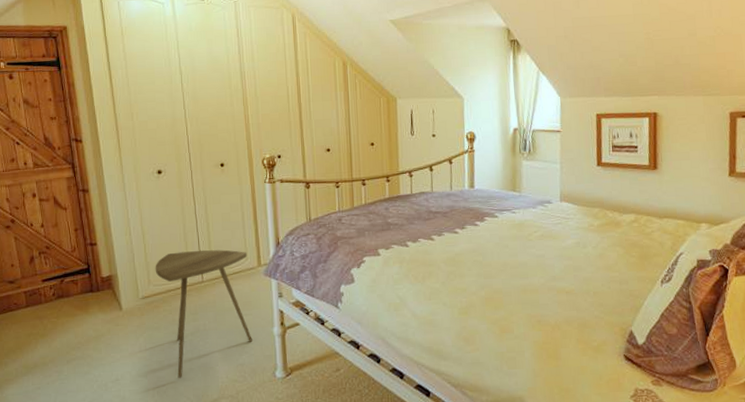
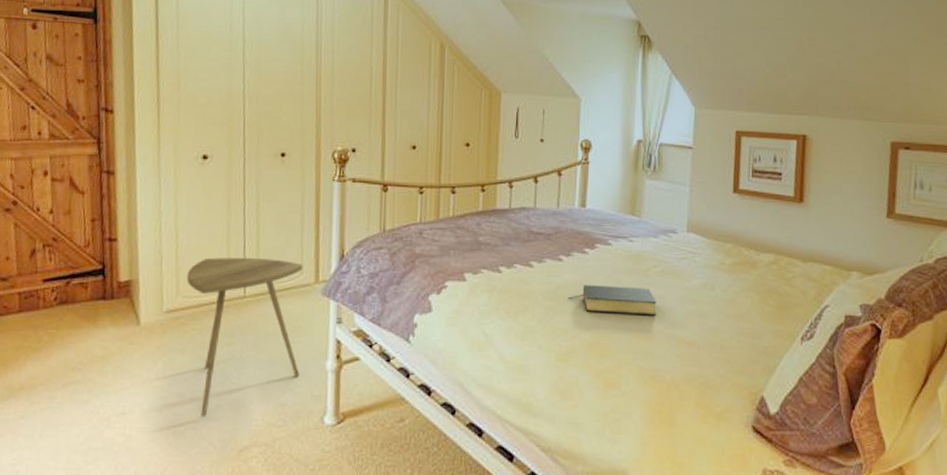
bible: none [464,250,539,273] -> present [568,285,657,316]

